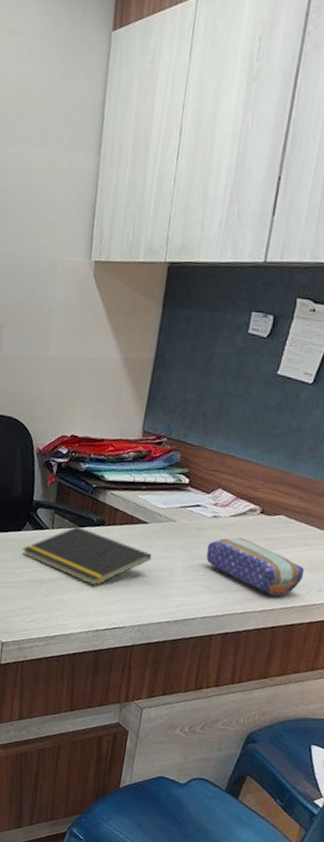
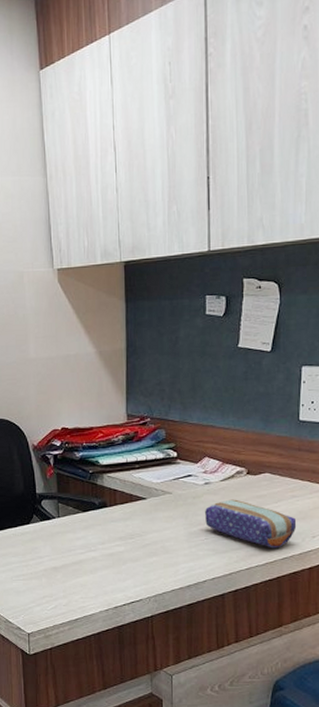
notepad: present [22,526,152,586] -> none [34,512,155,566]

